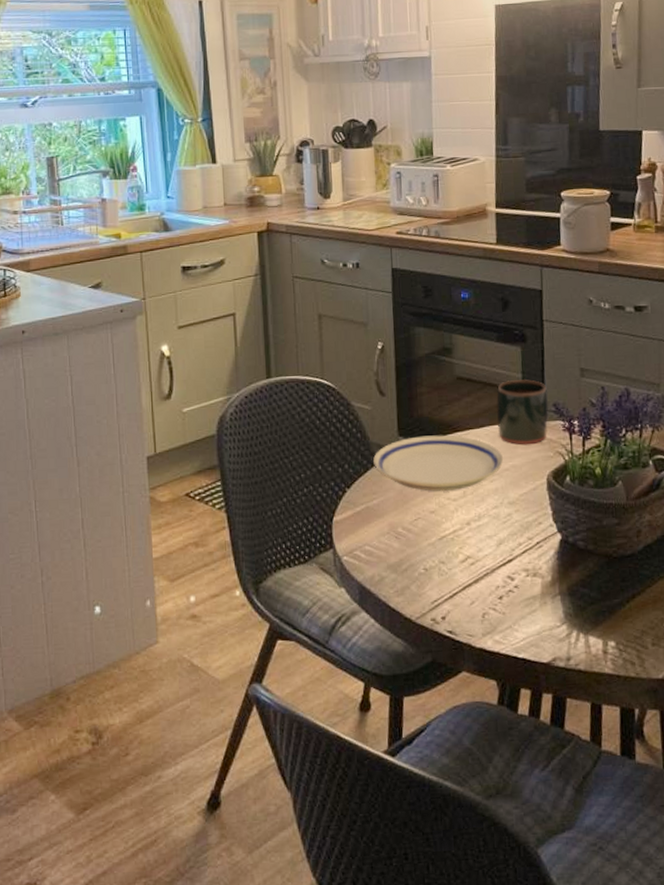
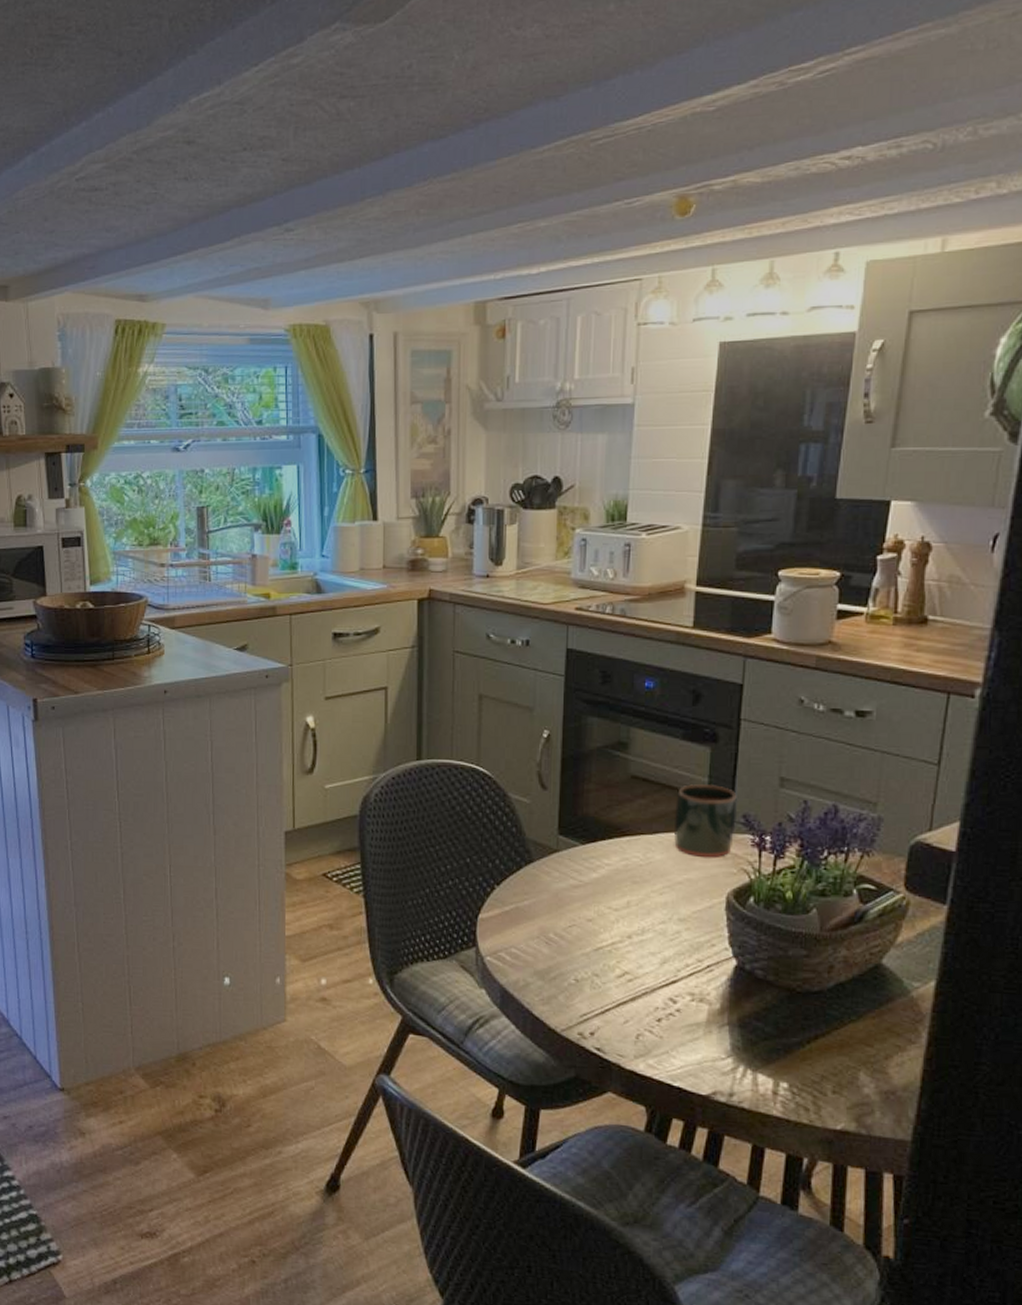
plate: present [373,435,504,491] -> none [528,837,678,899]

